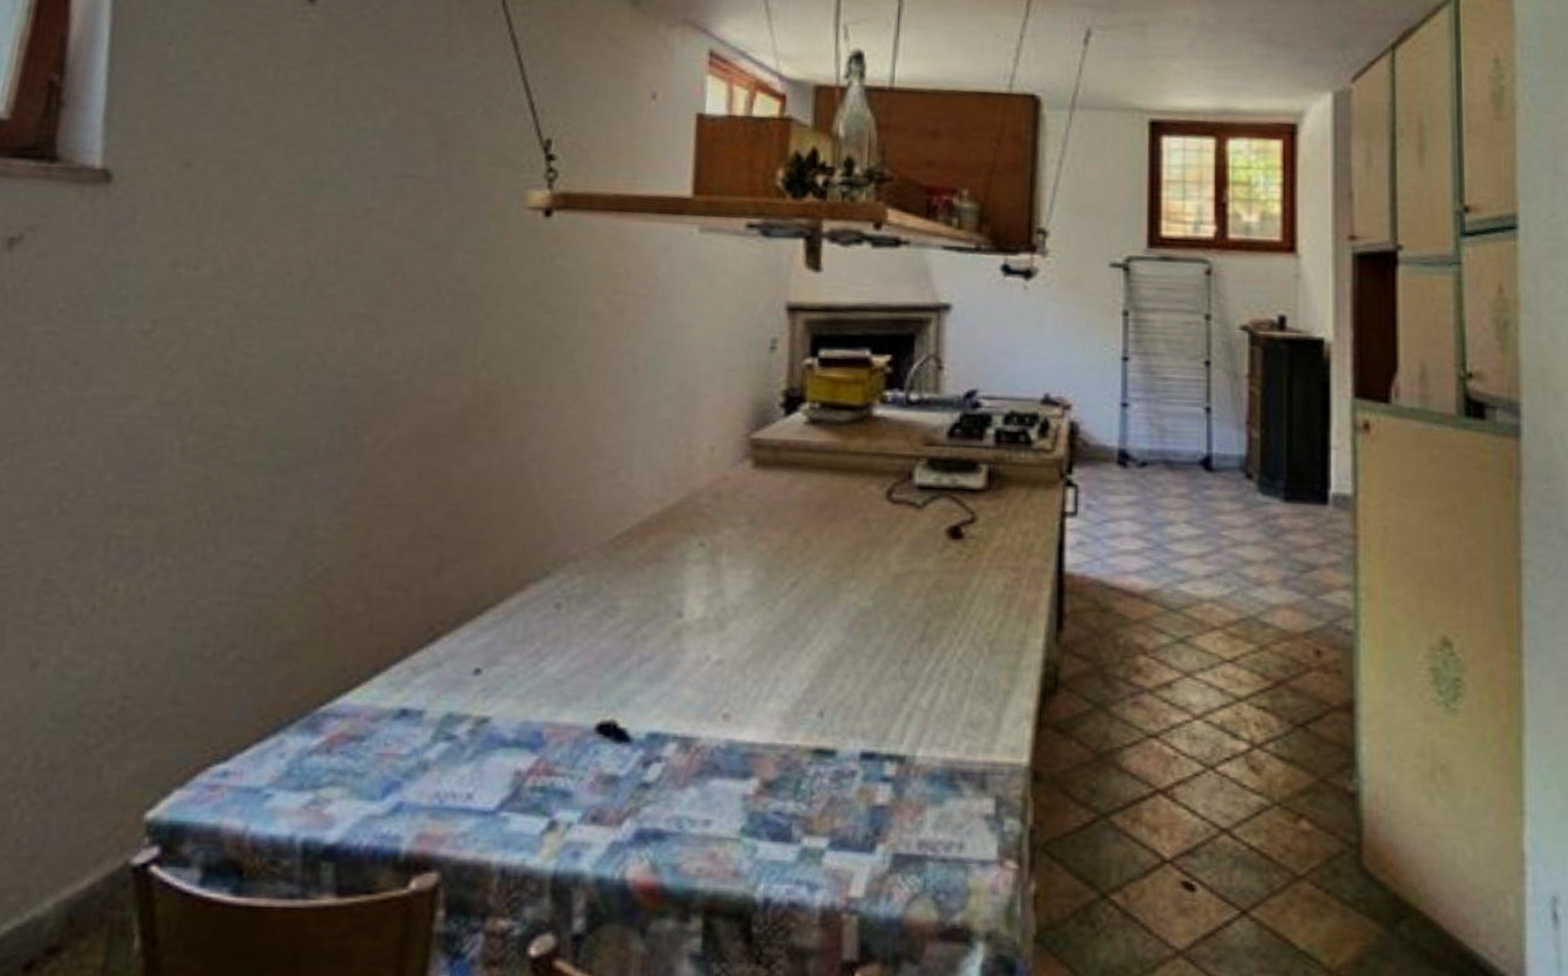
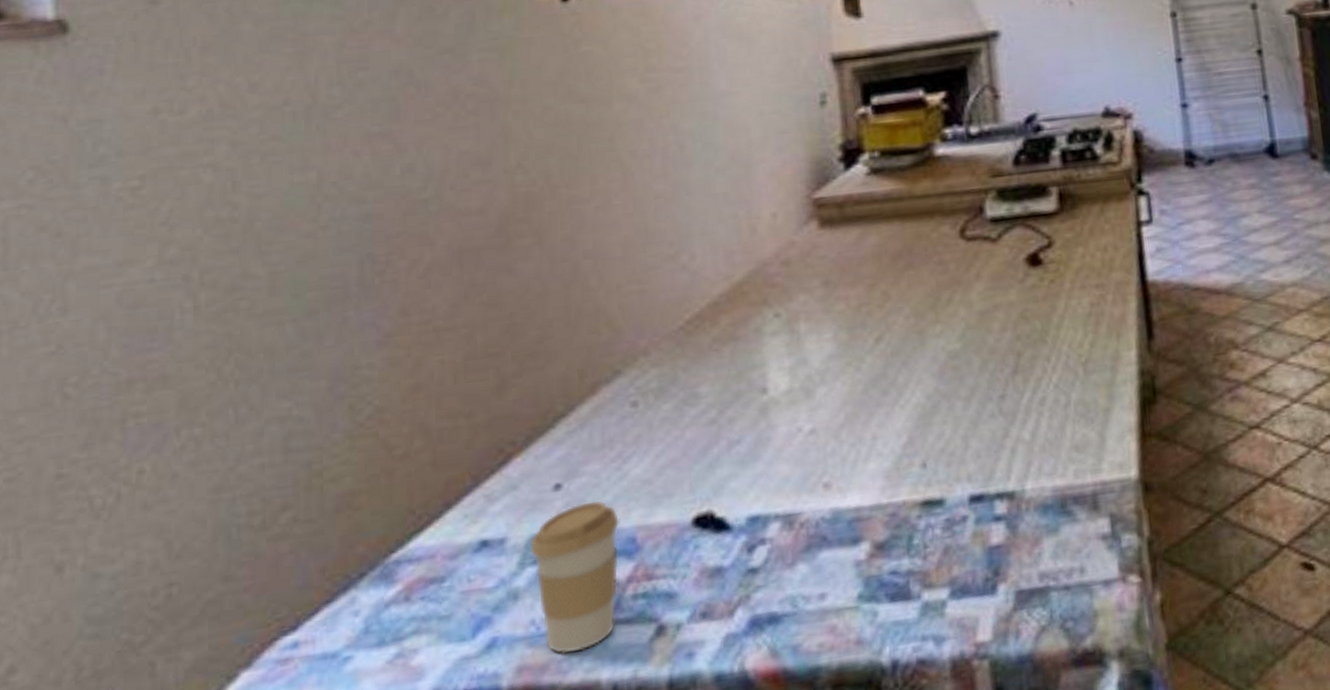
coffee cup: none [444,690,529,831] -> present [530,501,619,654]

